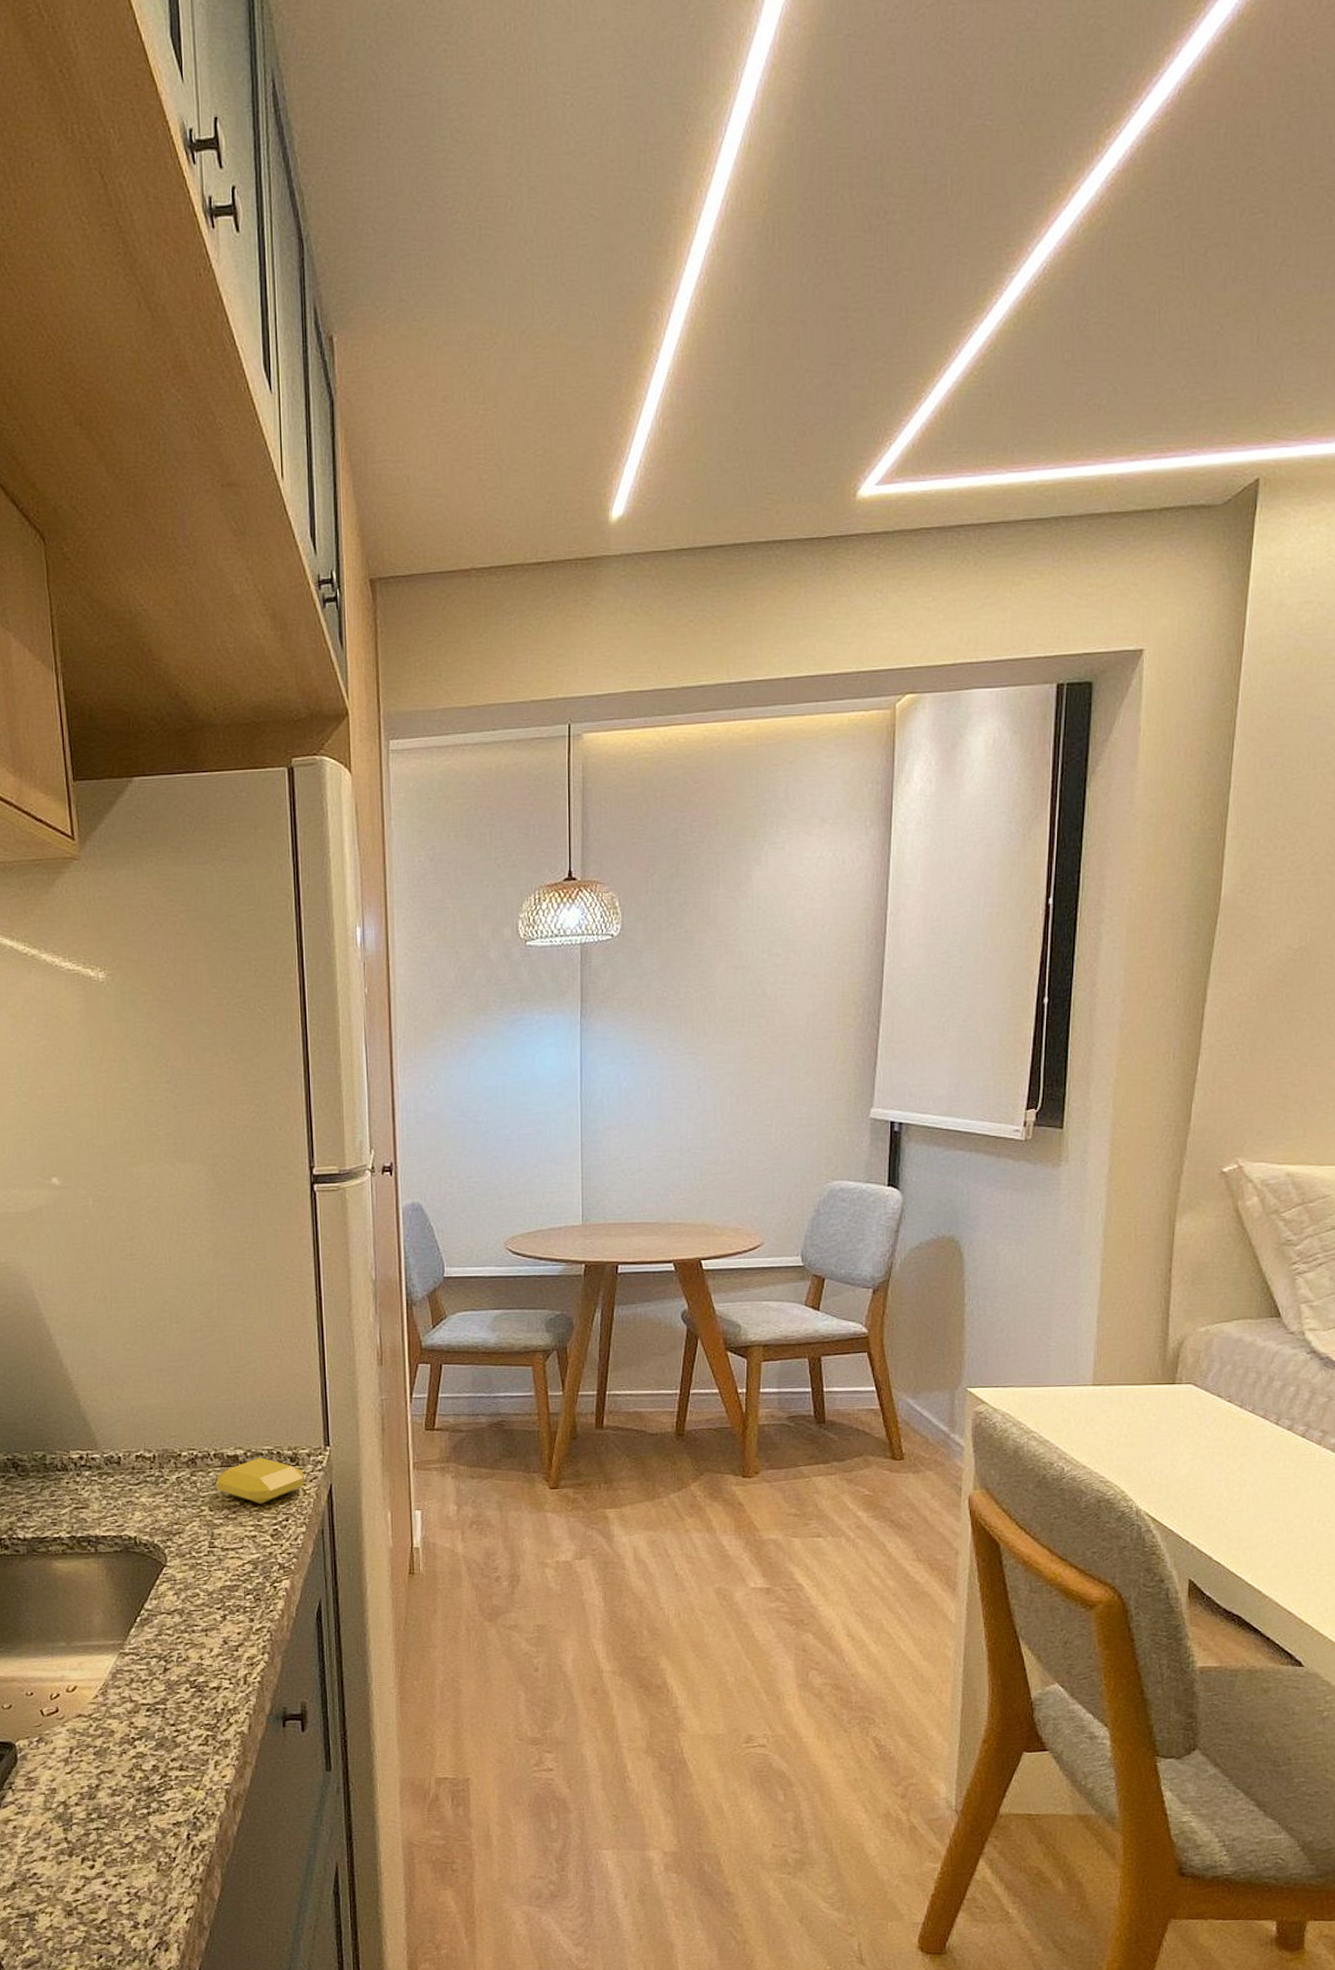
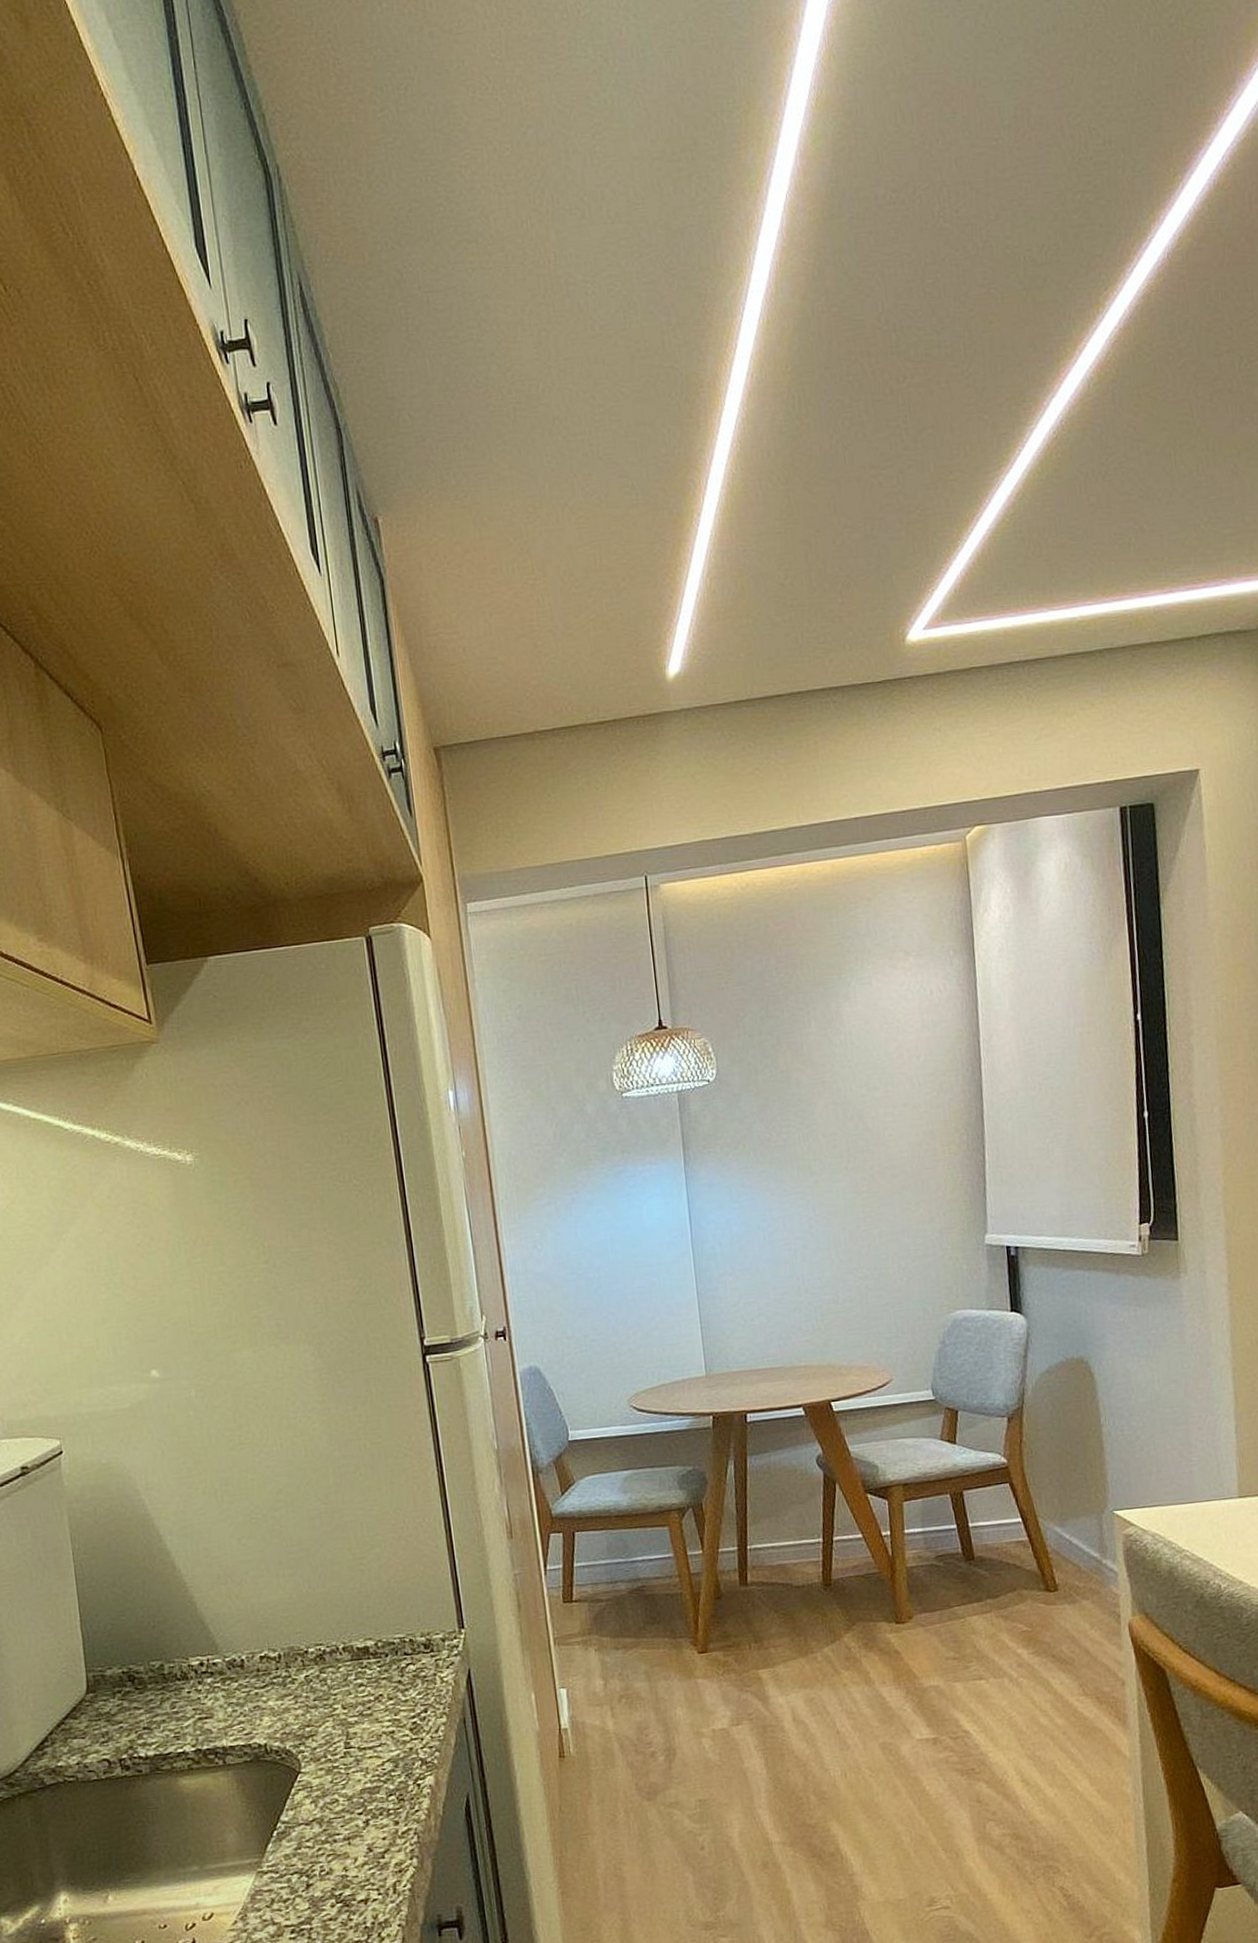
soap bar: present [216,1457,304,1505] -> none [347,1646,441,1698]

